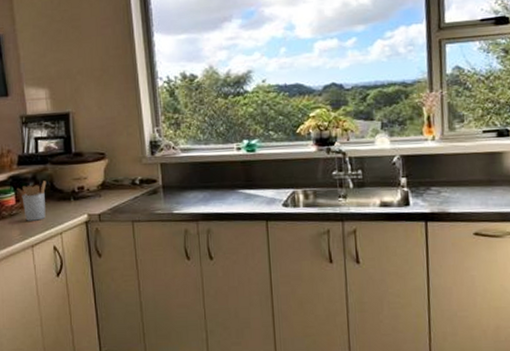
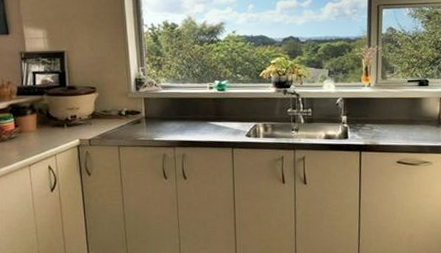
utensil holder: present [16,181,47,221] -> none [15,109,43,144]

